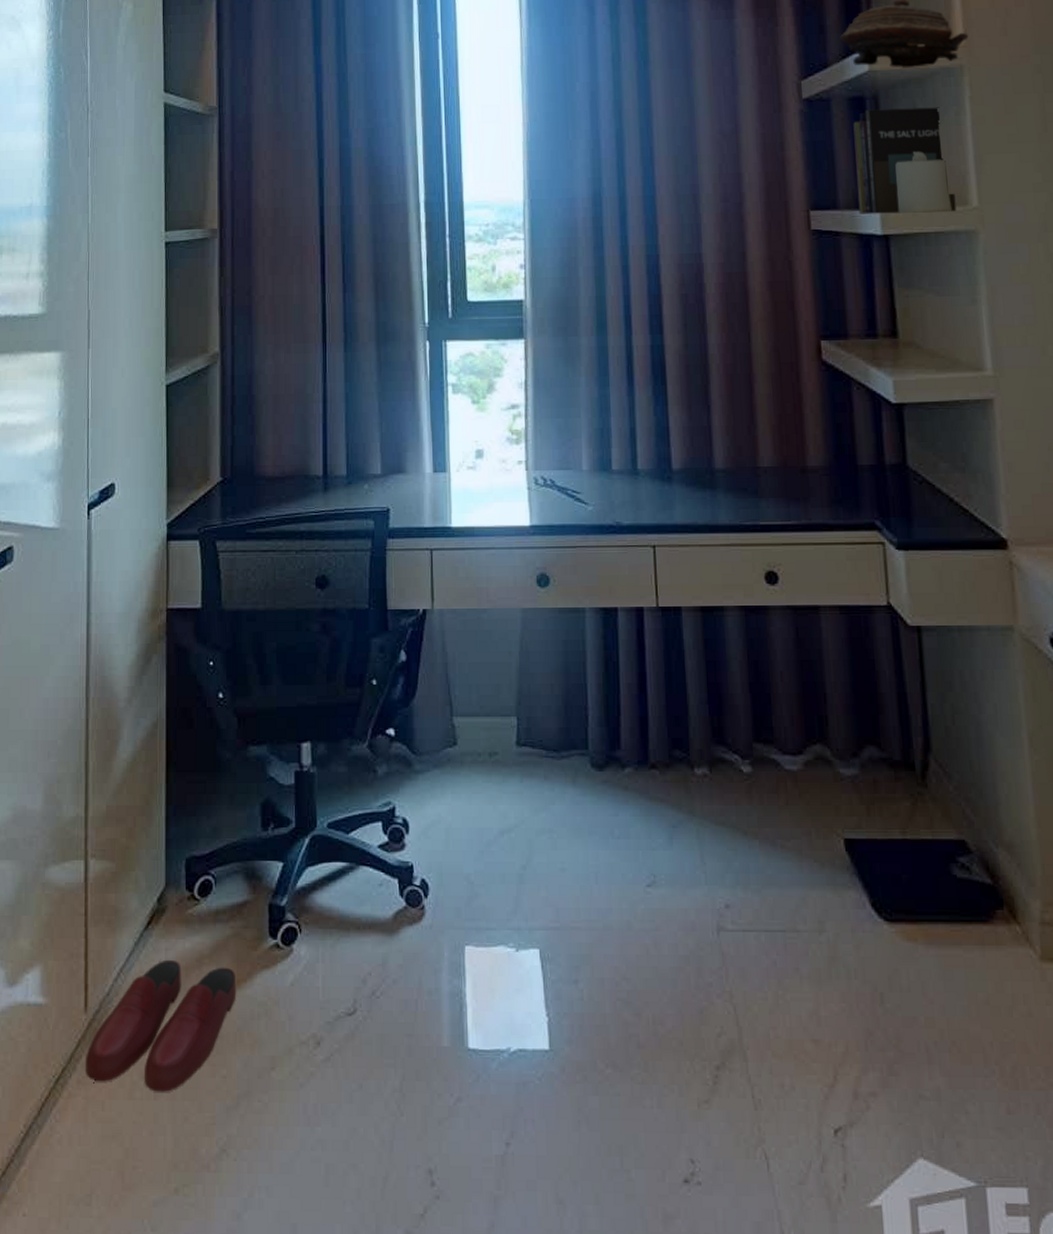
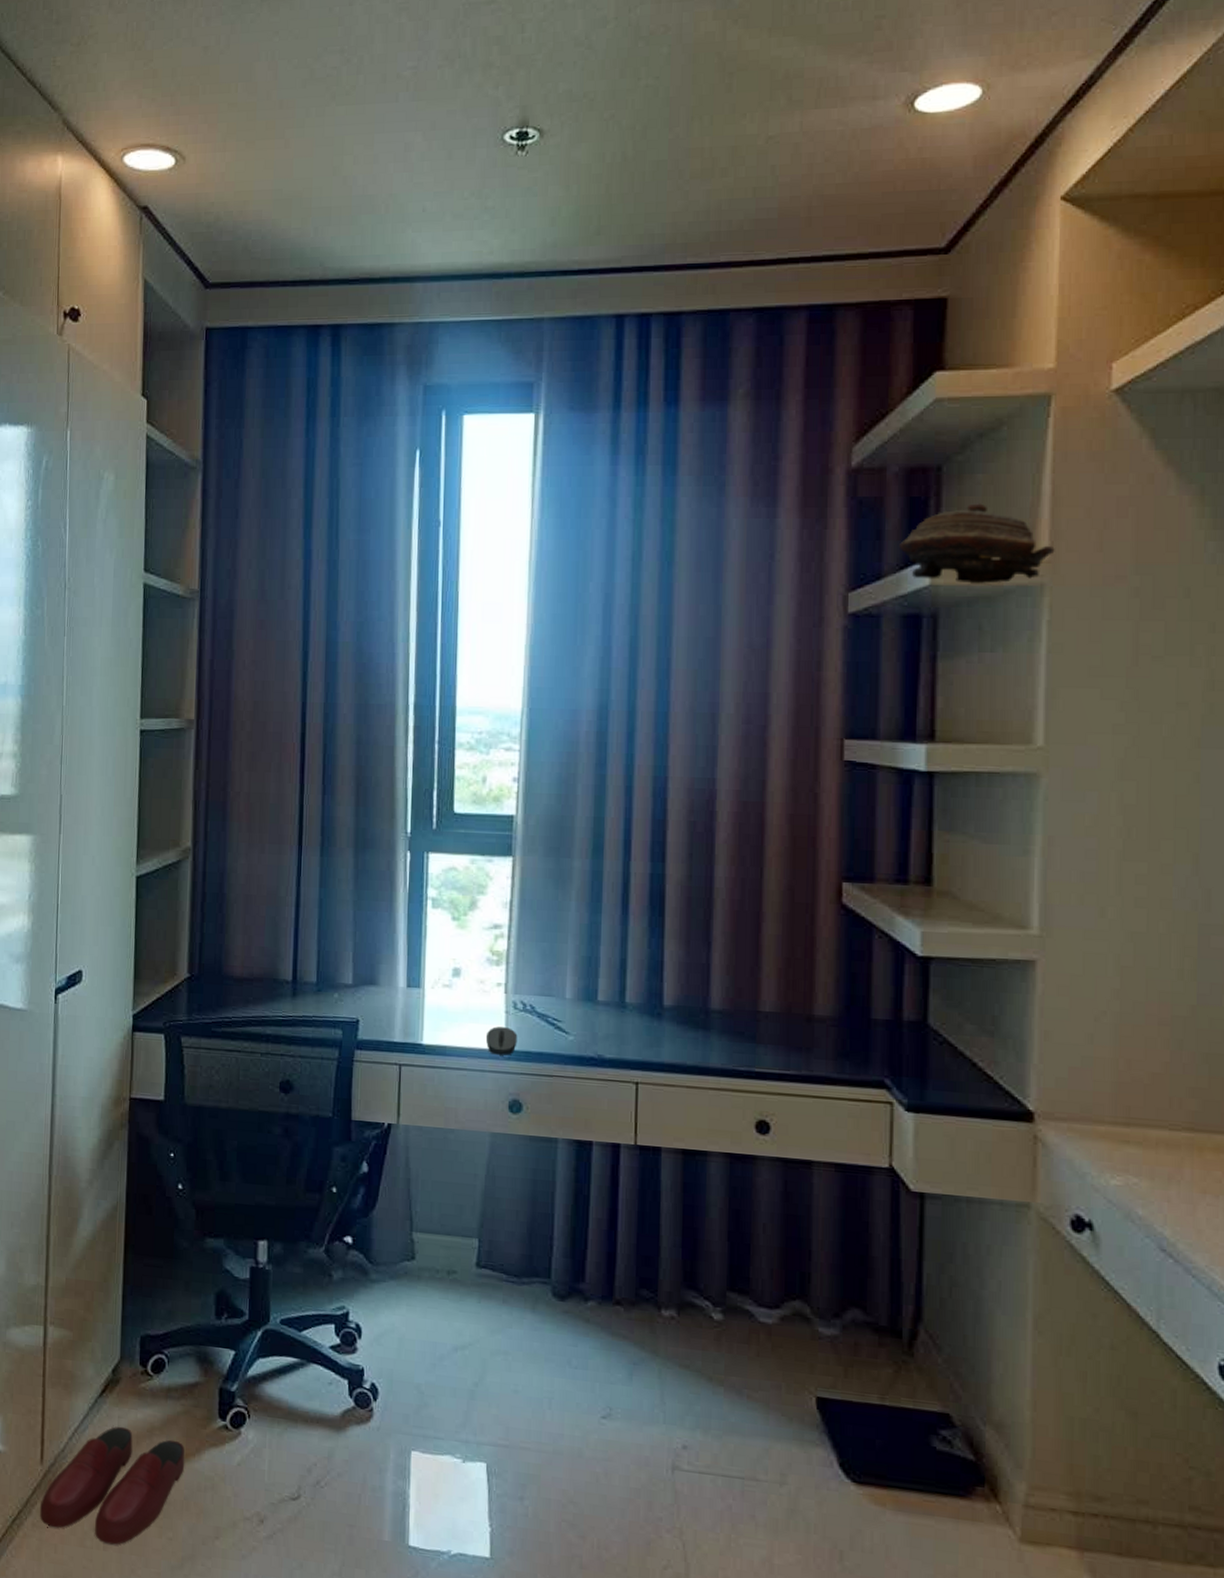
computer mouse: none [510,503,541,531] -> present [485,1026,518,1056]
books: present [853,107,957,214] -> none [901,629,1017,750]
candle: present [895,152,952,213] -> none [947,680,1011,750]

